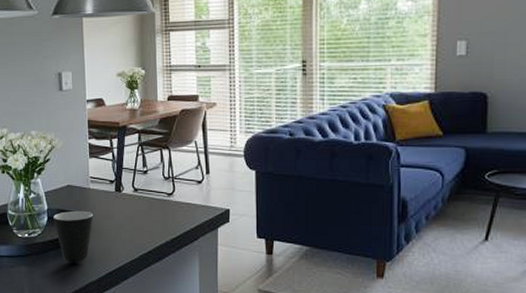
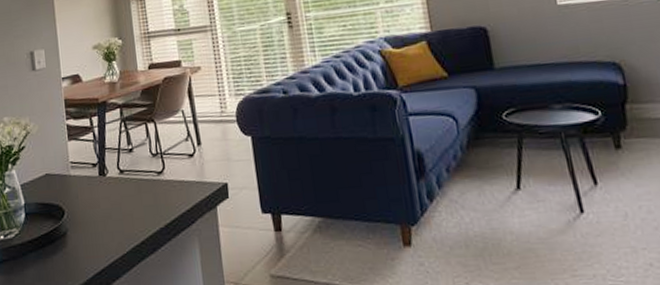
mug: present [53,210,94,263] -> none [31,201,77,265]

